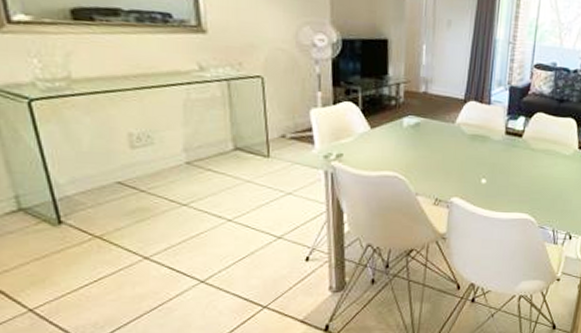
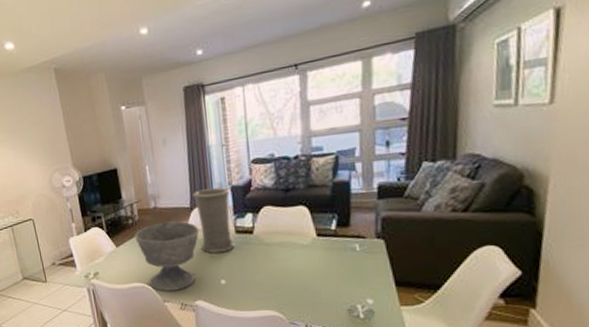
bowl: none [396,110,470,185] -> present [135,221,200,291]
vase: none [468,83,509,152] -> present [193,187,235,253]

